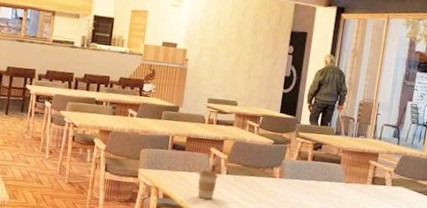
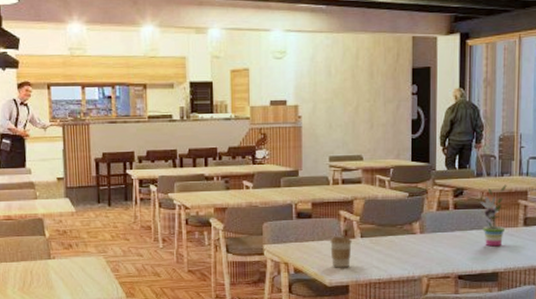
potted plant: none [335,145,361,199] -> present [479,184,507,247]

